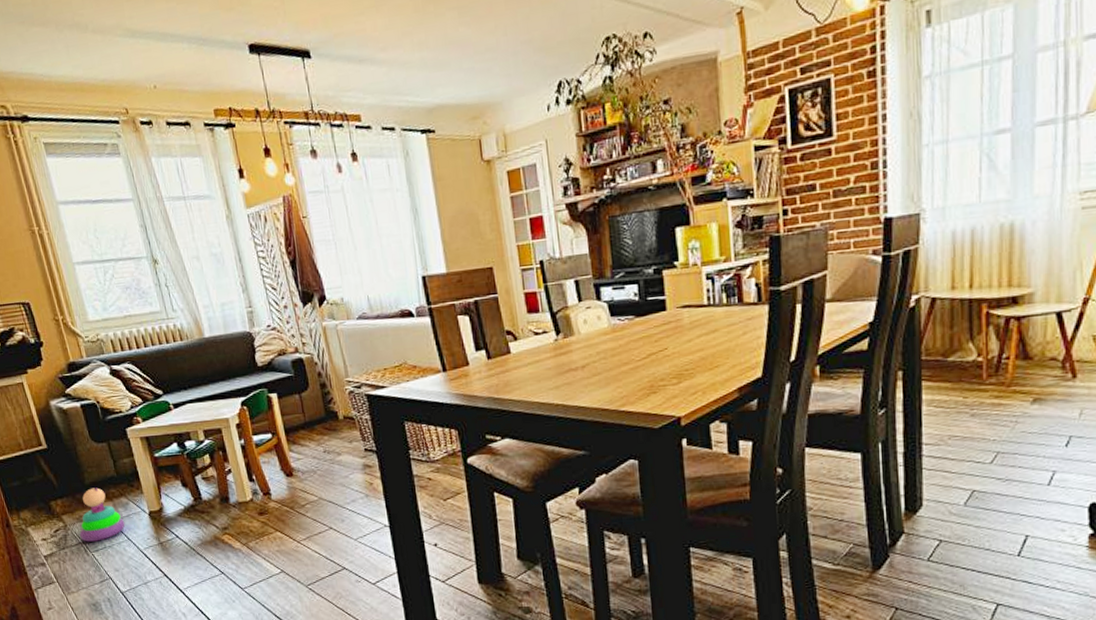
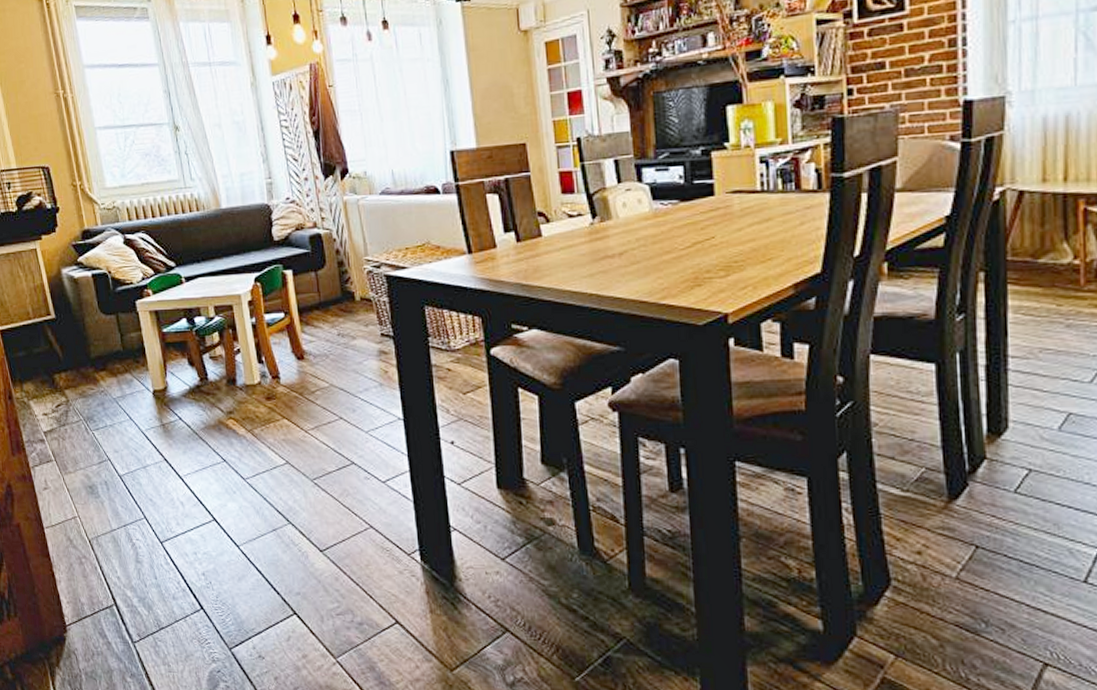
stacking toy: present [79,487,126,542] -> none [81,362,128,419]

